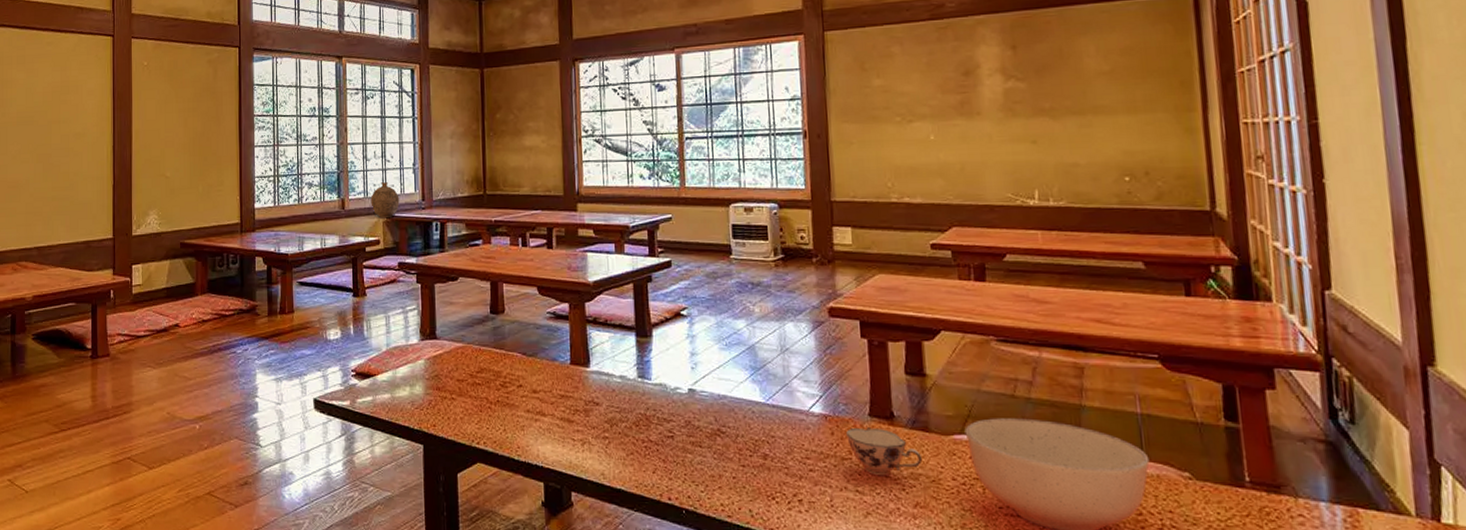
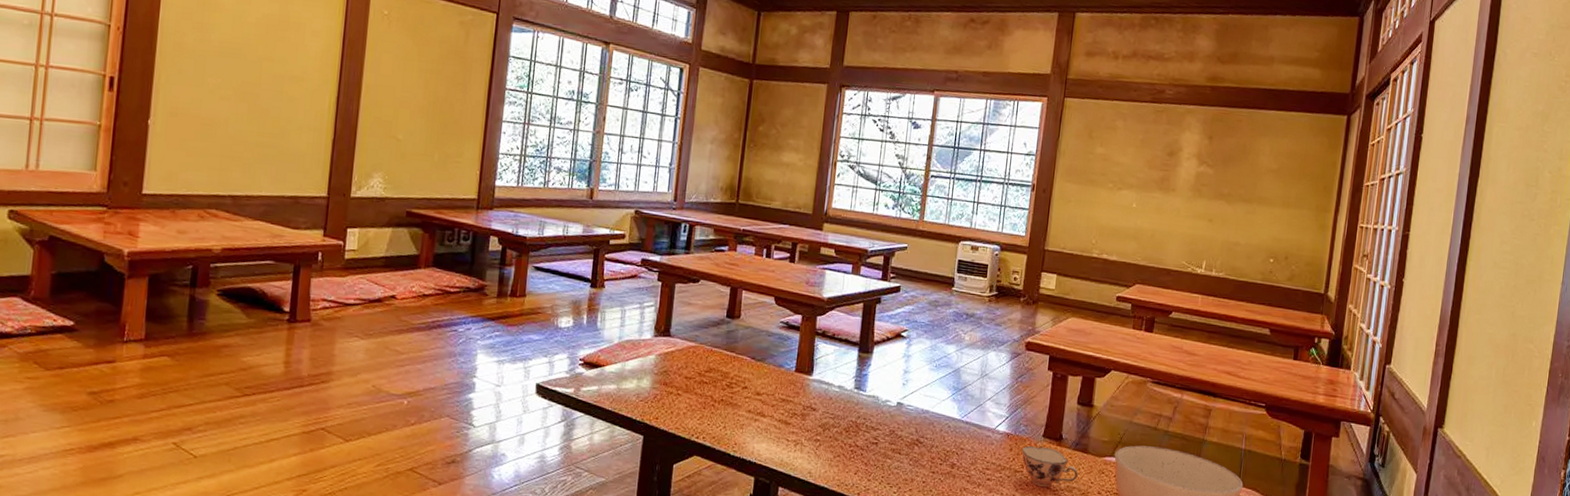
decorative vase: present [370,182,400,219] -> none [620,177,651,214]

